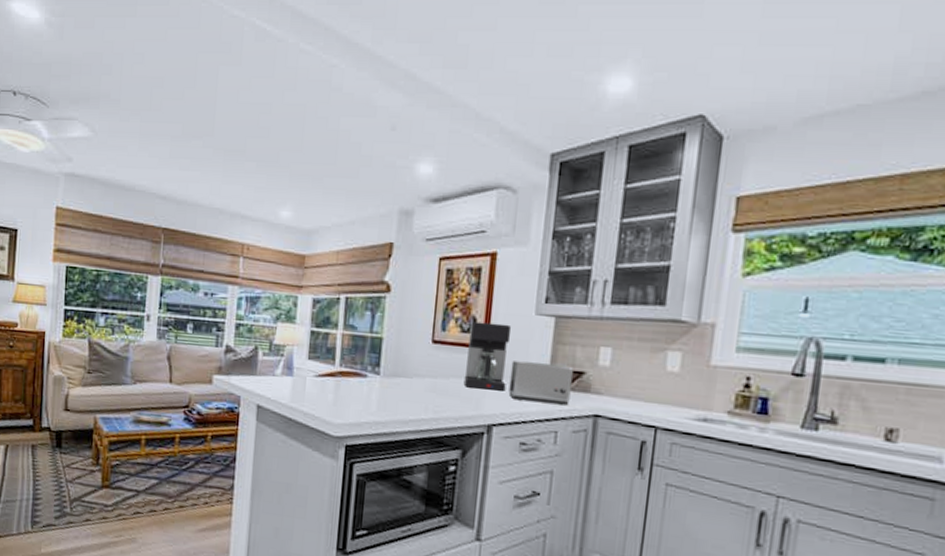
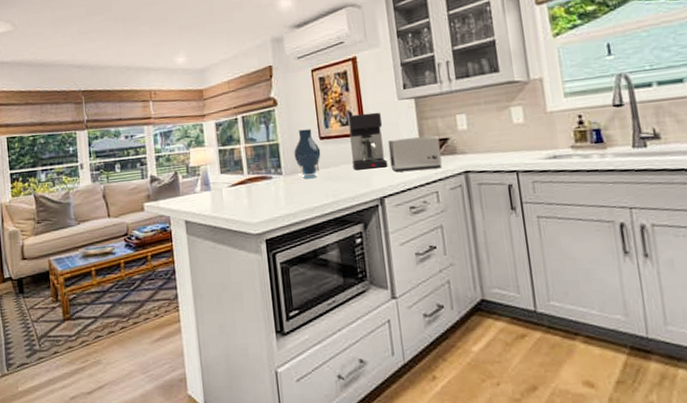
vase: none [398,327,431,387] -> present [294,129,321,179]

